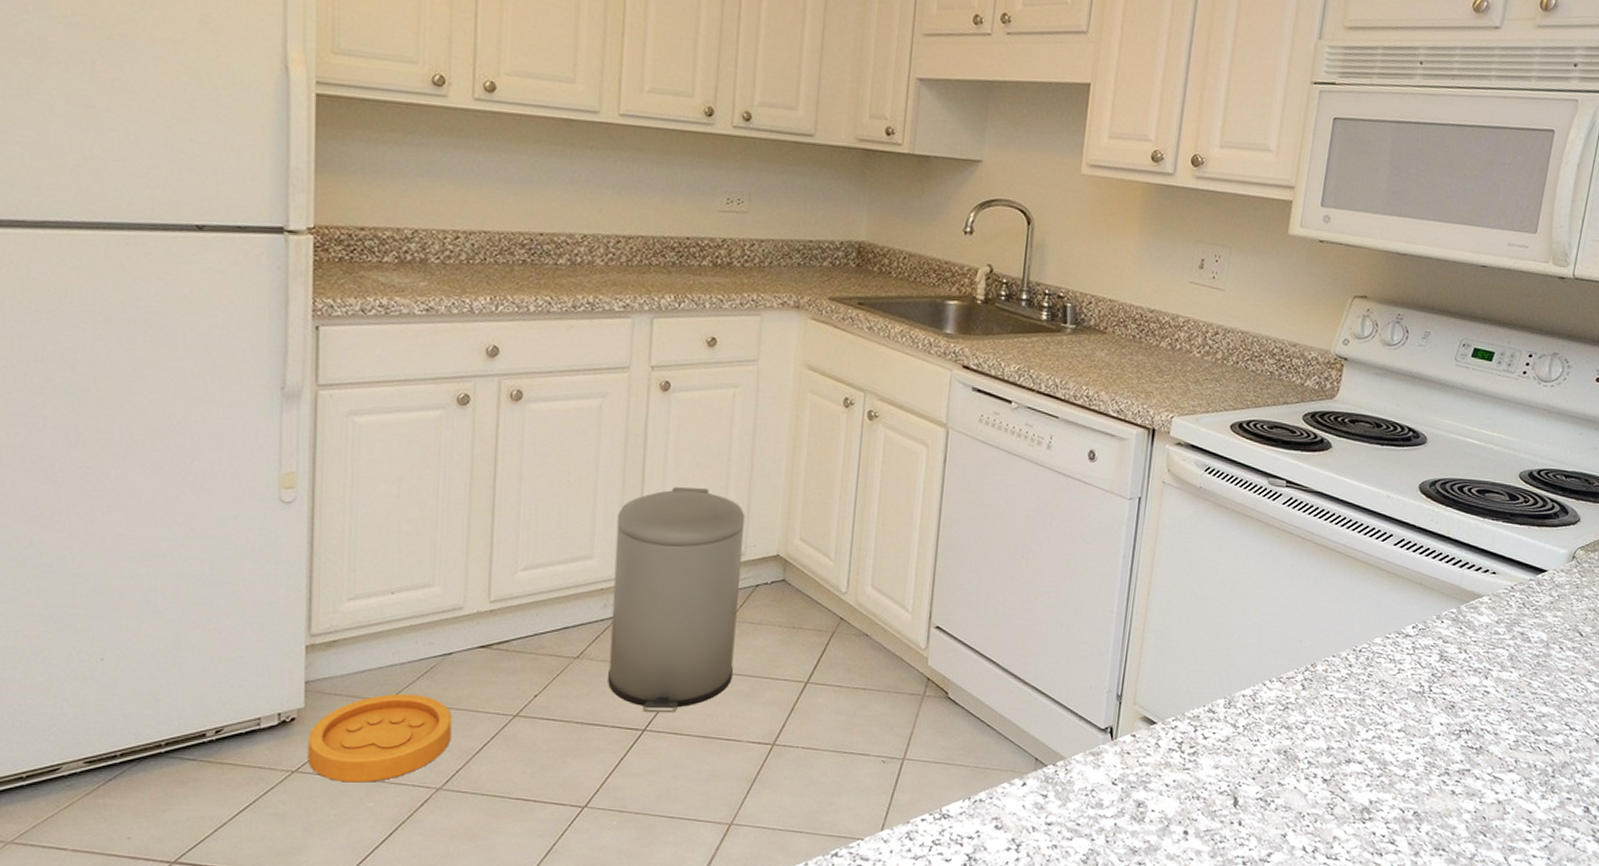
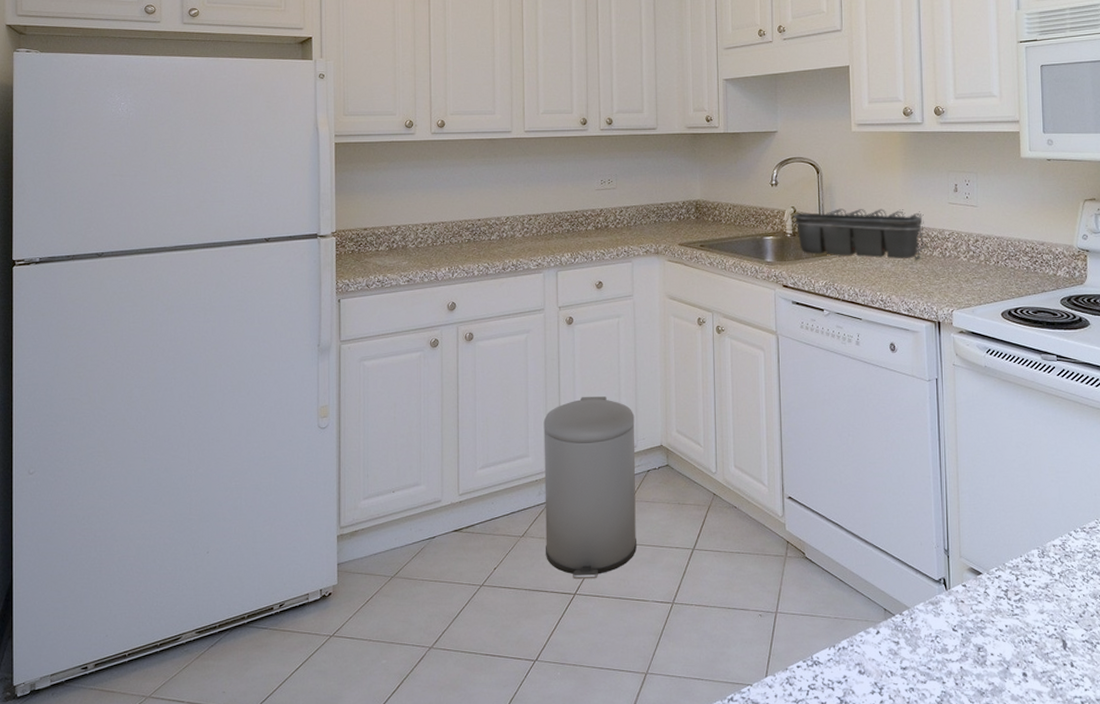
pet bowl: present [307,693,452,783] -> none [340,570,438,644]
dish rack: none [987,274,1157,351] -> present [793,208,929,260]

